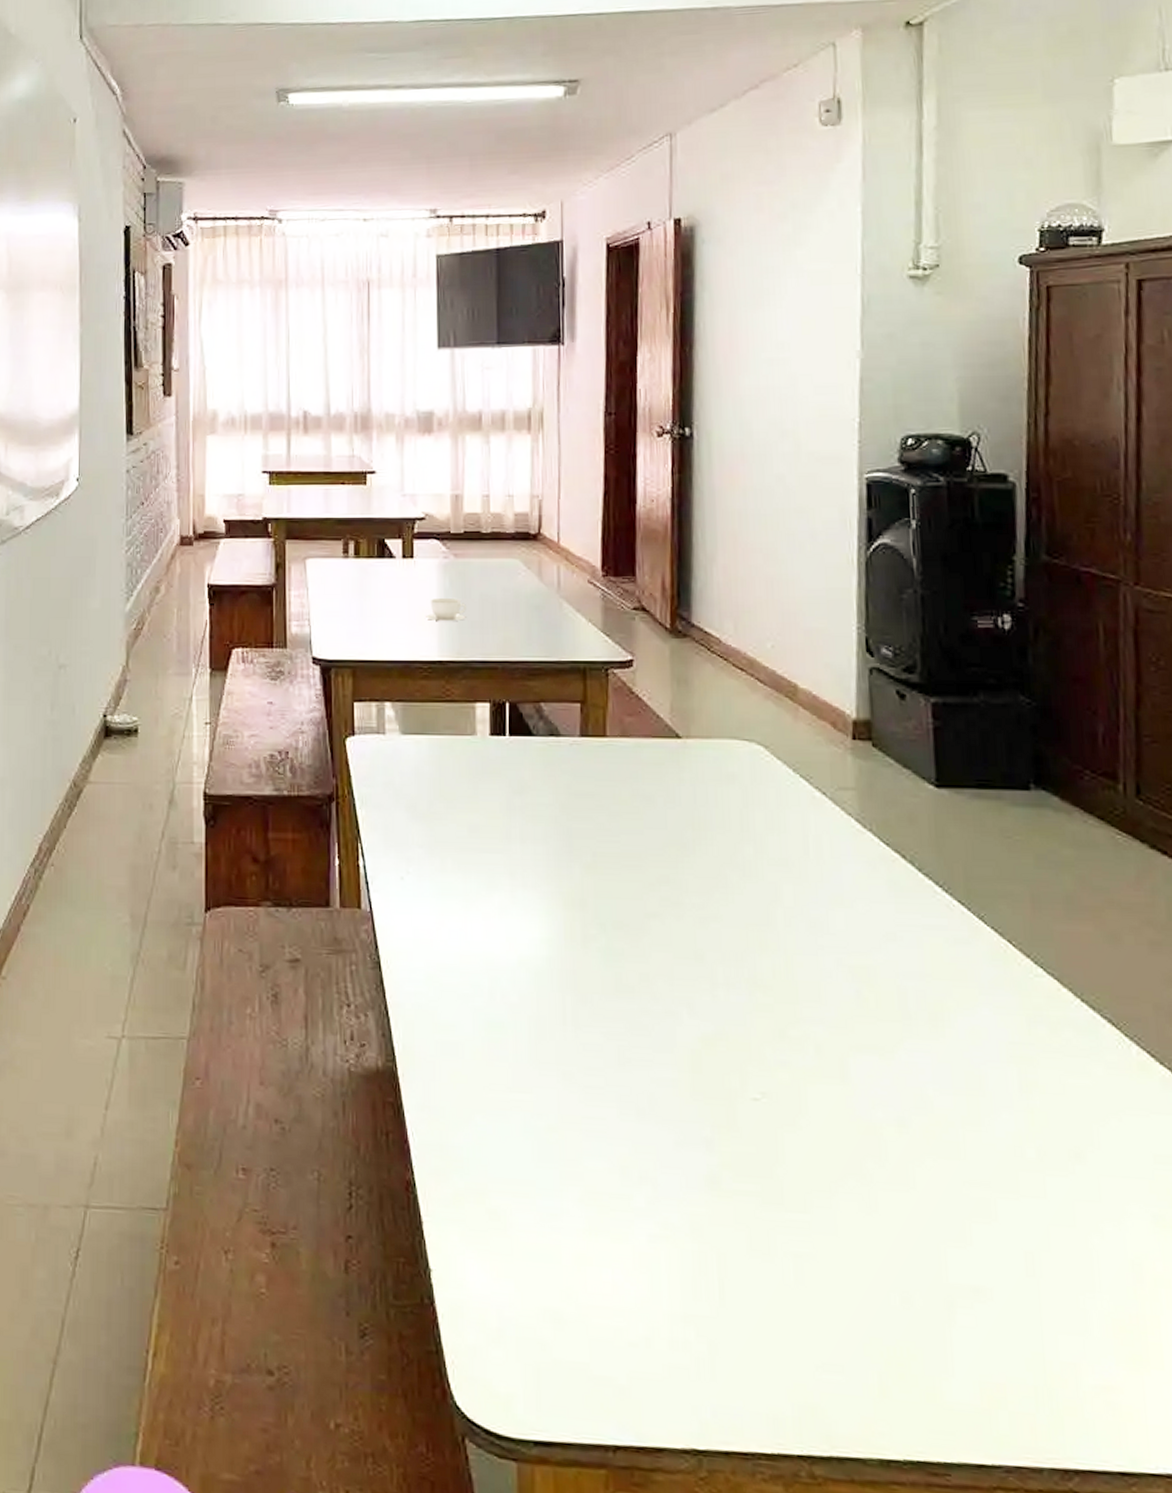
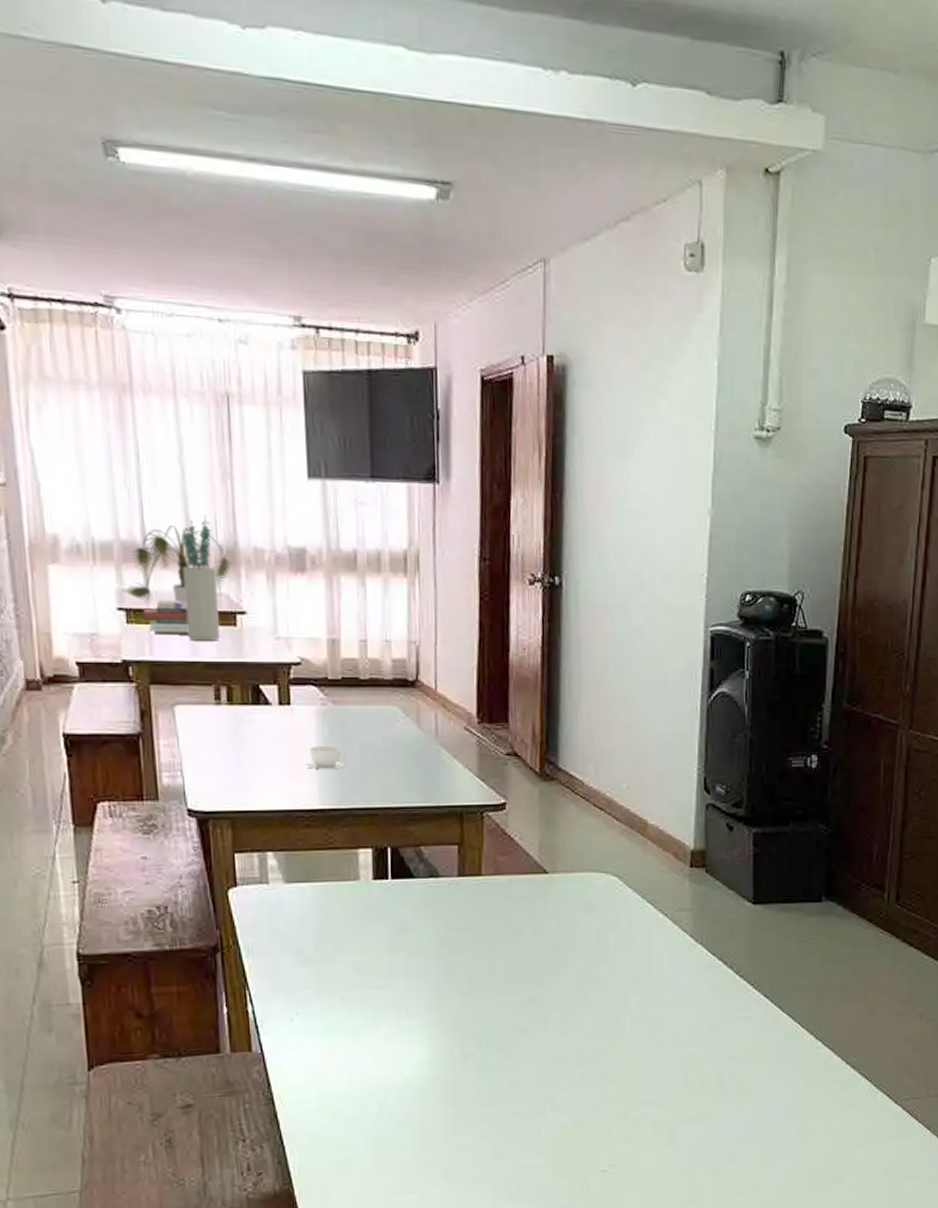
plant: none [266,396,364,464] -> present [121,524,231,601]
books: none [284,462,324,494] -> present [143,600,190,635]
vase: none [320,386,352,499] -> present [182,515,220,641]

